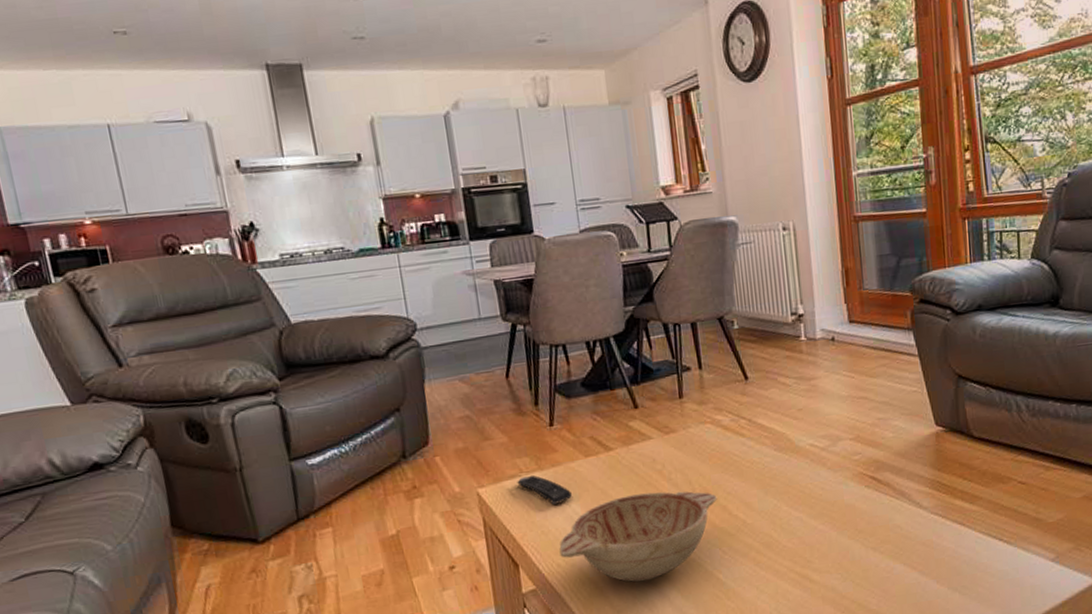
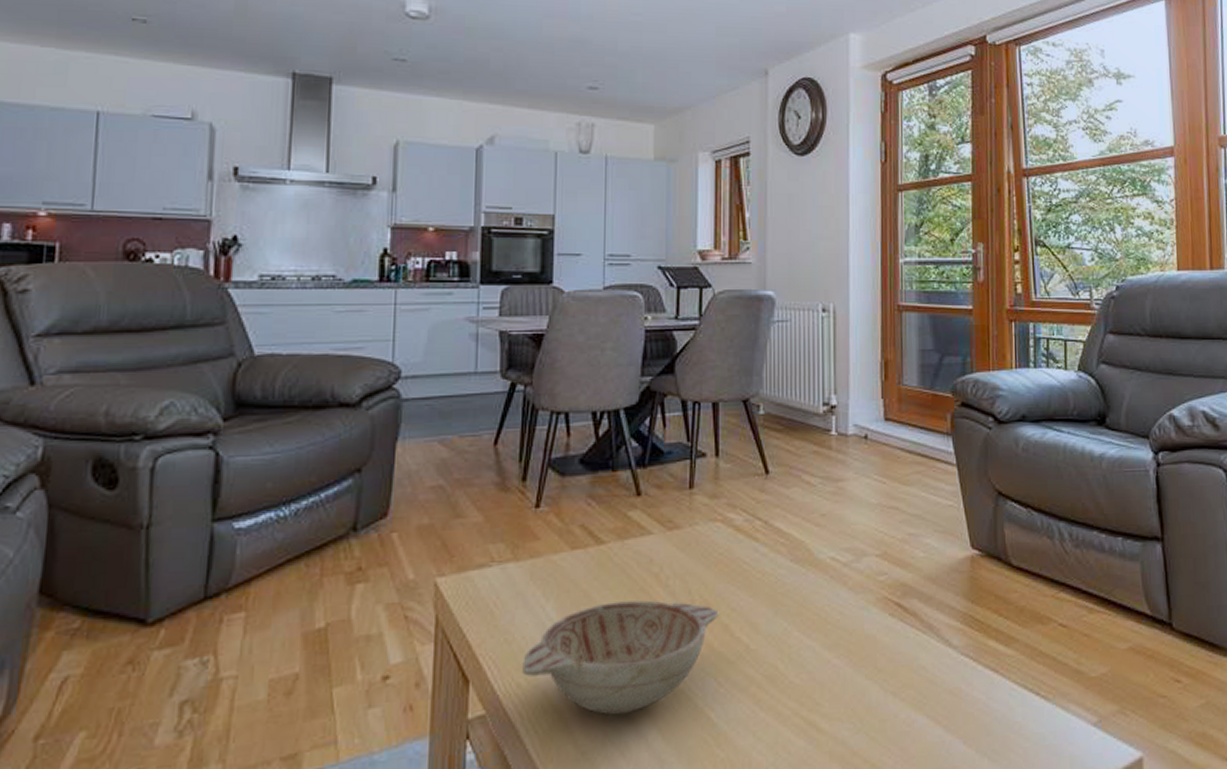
remote control: present [517,475,572,505] -> none [485,567,548,606]

